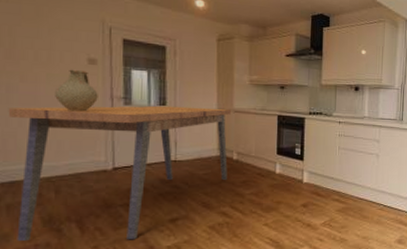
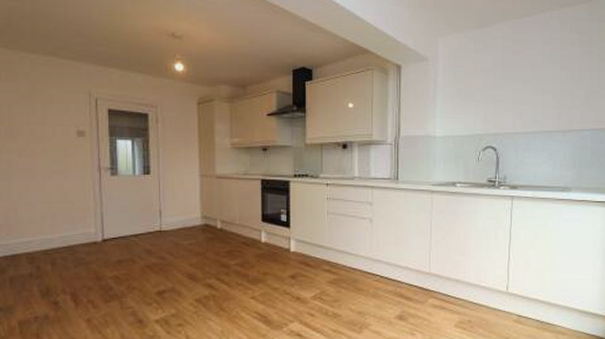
dining table: present [8,105,231,242] -> none [9,174,213,314]
ceramic jug: present [55,69,98,112] -> none [49,142,87,184]

